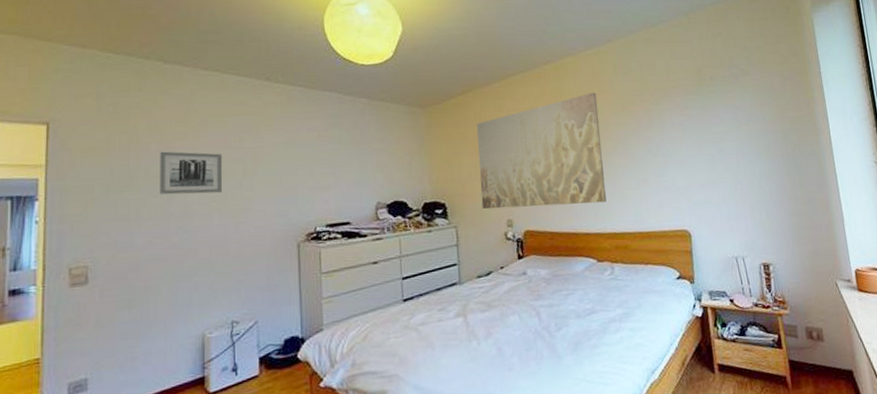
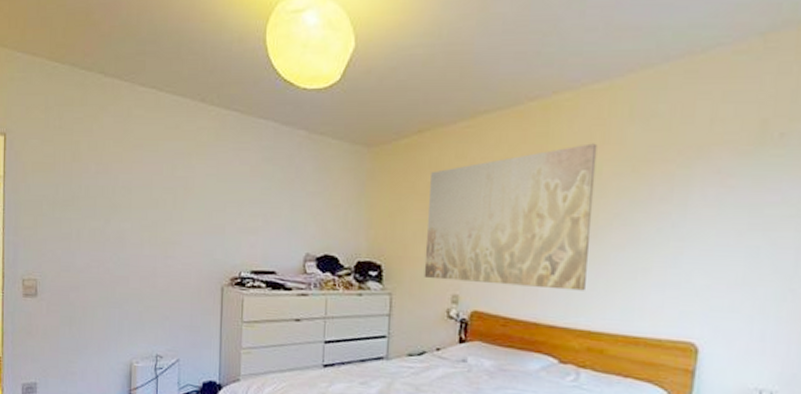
wall art: present [159,151,223,195] -> none [97,173,155,222]

